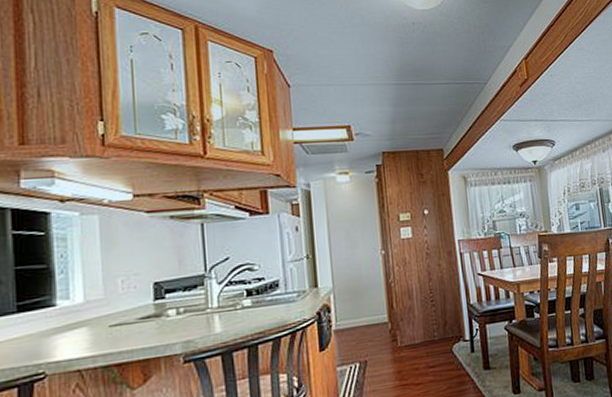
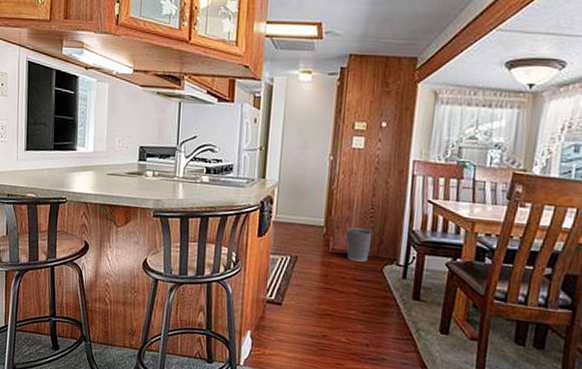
wastebasket: none [412,314,437,349] -> present [347,227,373,262]

